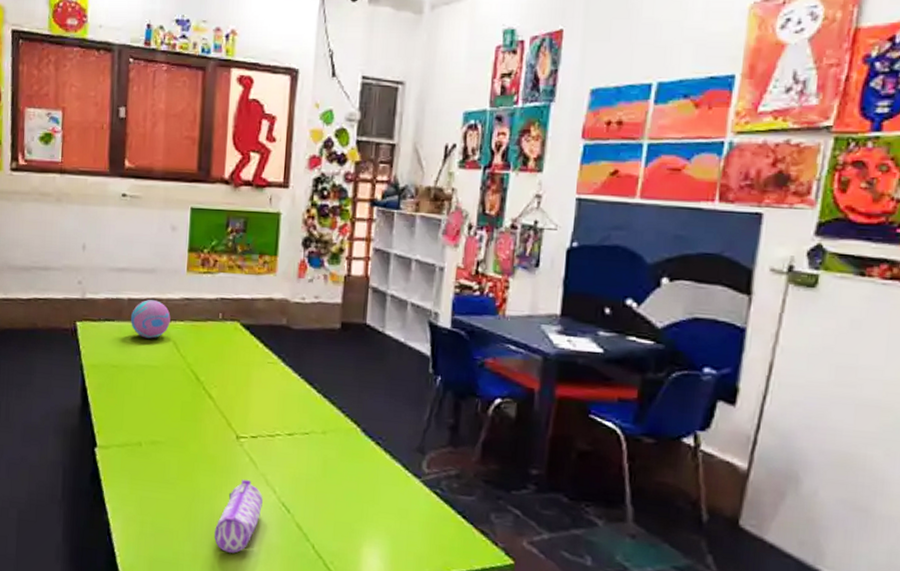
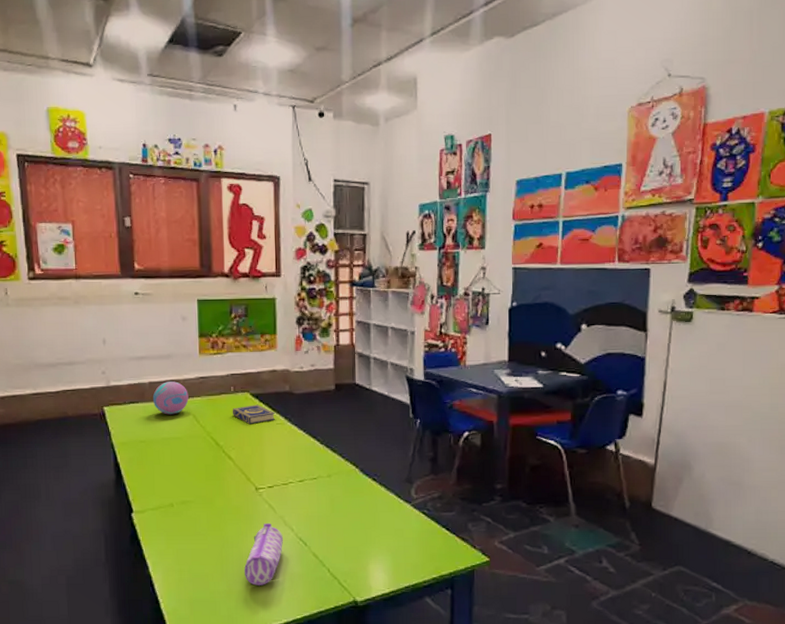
book: none [218,337,267,360] -> present [232,404,275,424]

